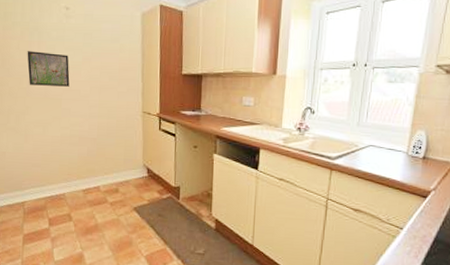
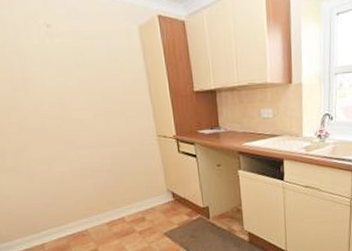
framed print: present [27,51,70,87] -> none [9,79,69,119]

